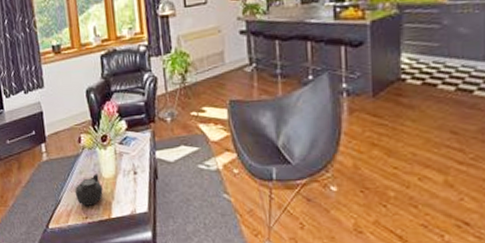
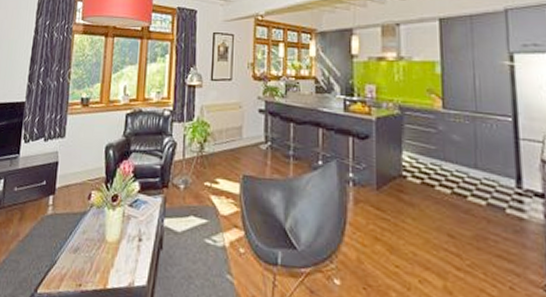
teapot: present [74,174,103,206] -> none [73,235,104,272]

